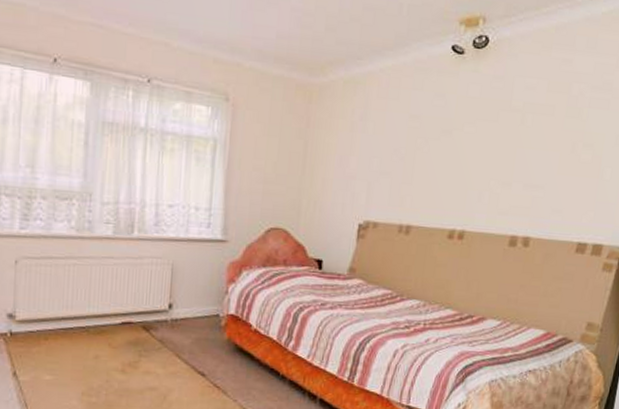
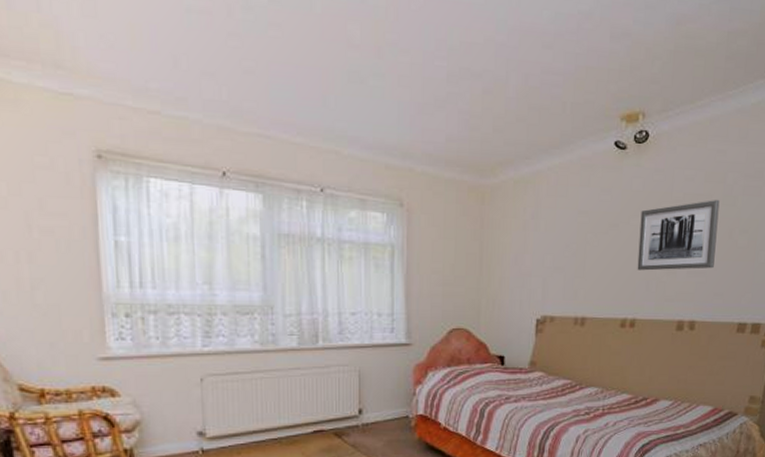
wall art: none [469,110,563,183] -> present [637,200,720,271]

